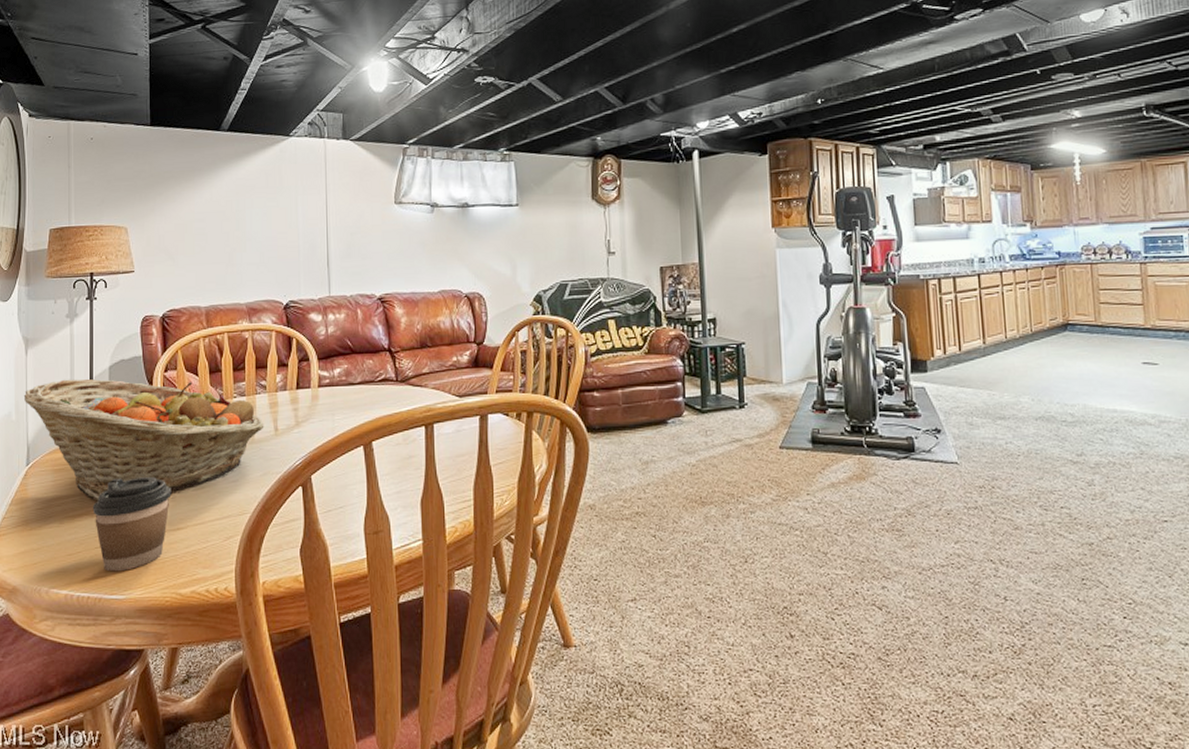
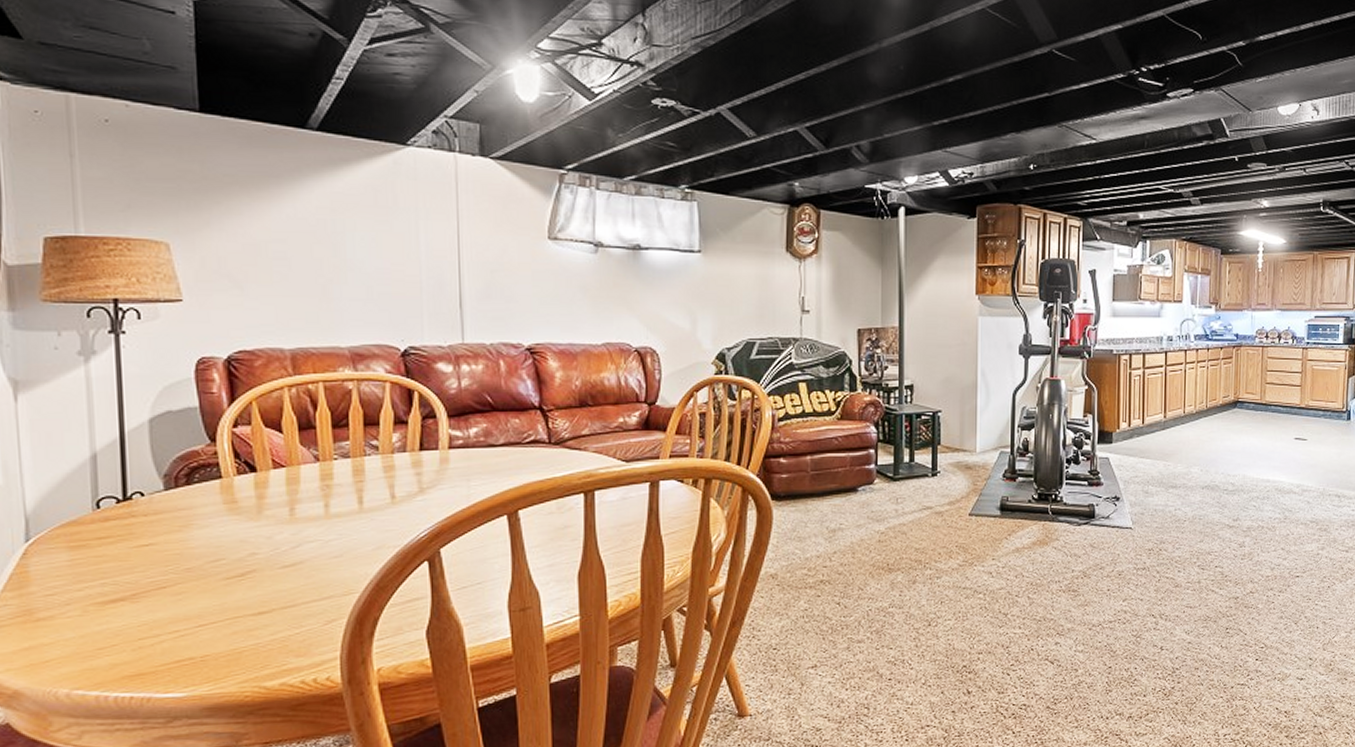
fruit basket: present [23,379,264,501] -> none [14,433,377,583]
coffee cup: present [92,476,171,572] -> none [131,552,249,667]

